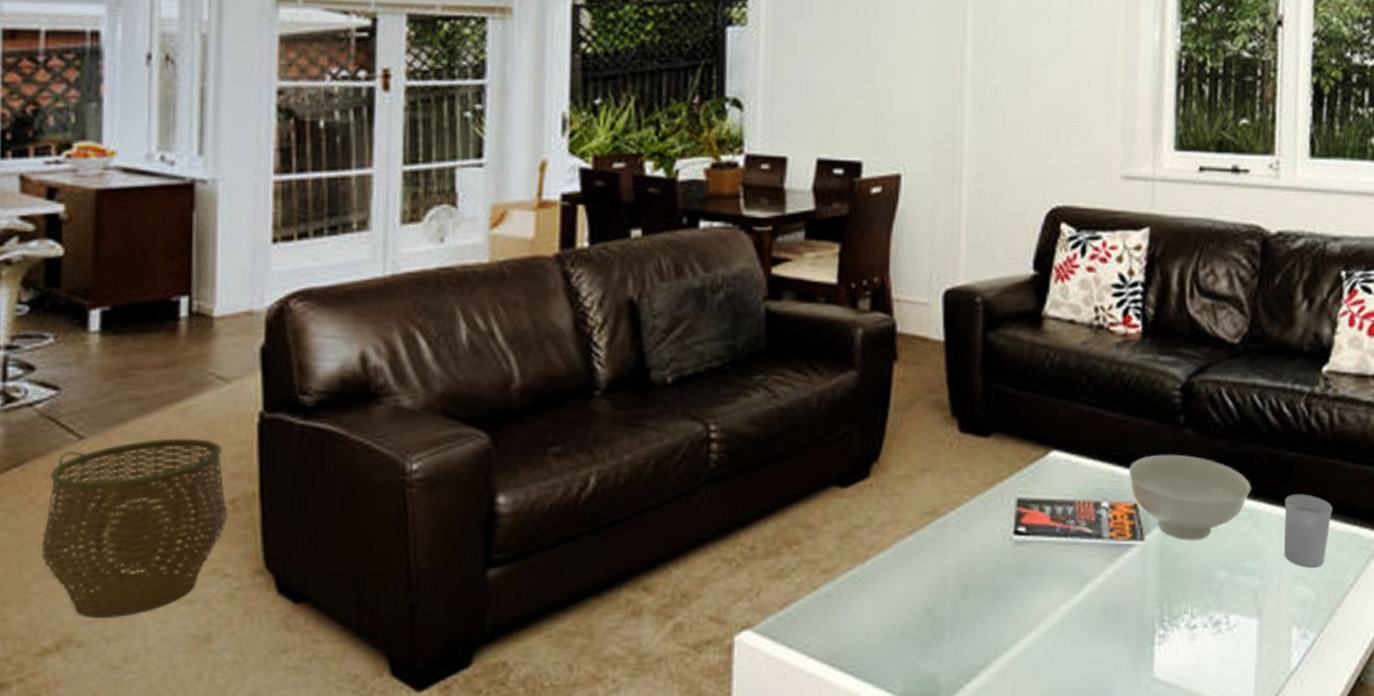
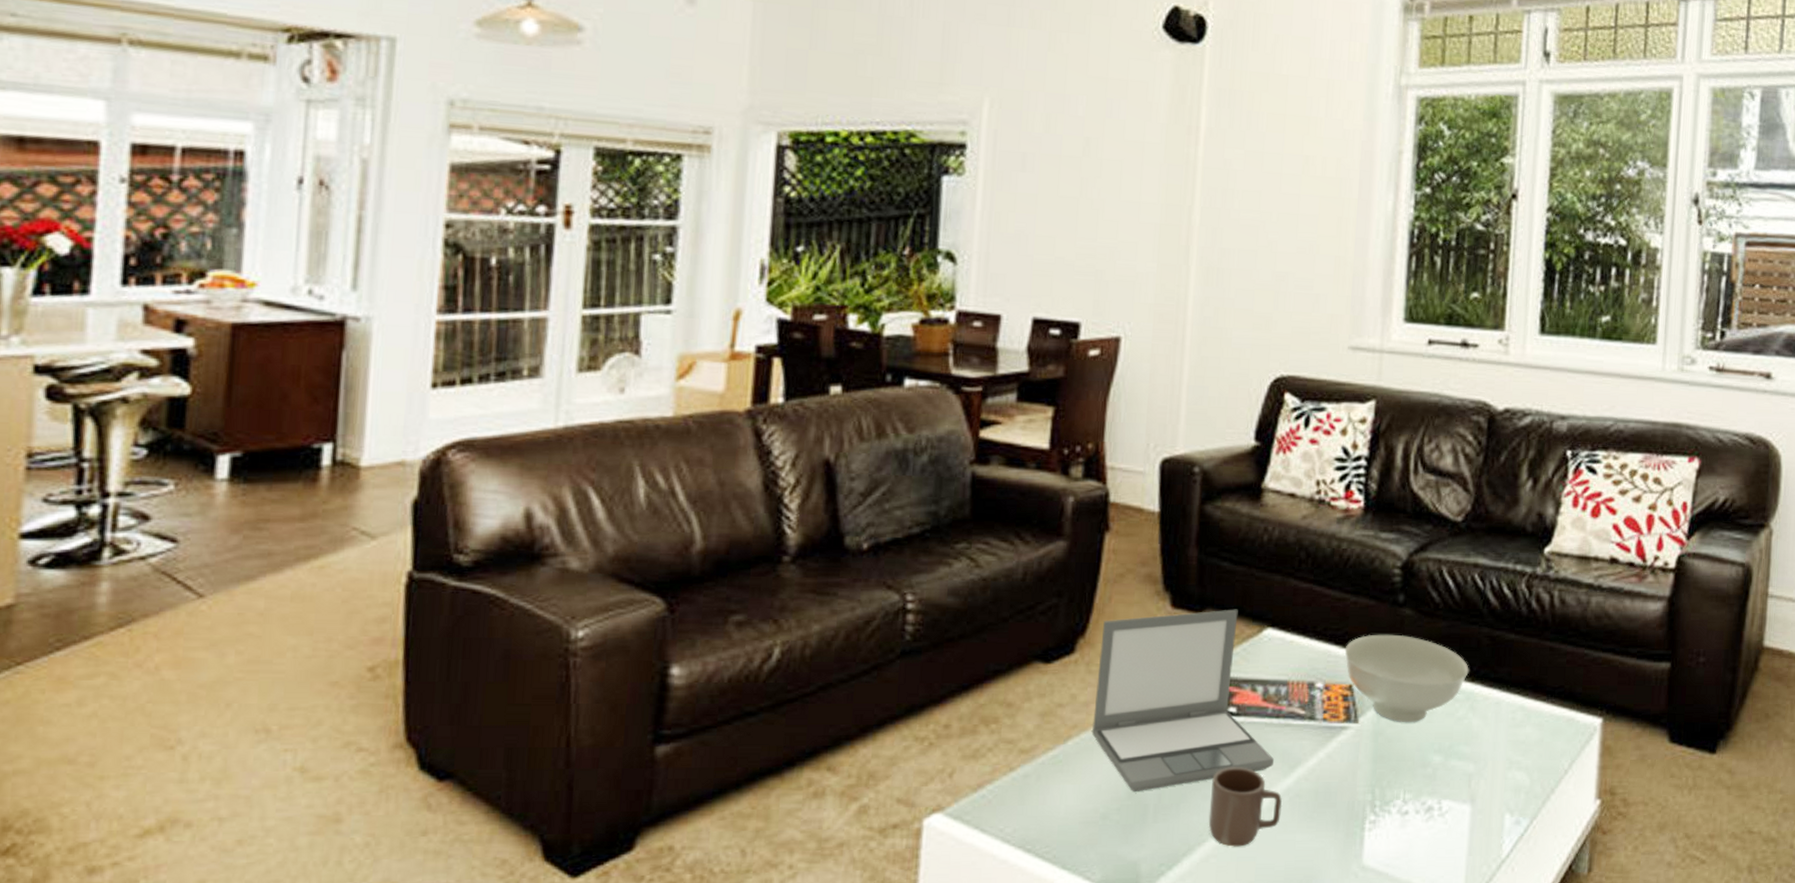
basket: present [42,438,229,619] -> none [147,598,367,796]
laptop: none [888,432,1065,608] -> present [1091,609,1275,792]
mug: none [1003,584,1074,661] -> present [1208,767,1283,847]
candle holder: present [1284,494,1332,567] -> none [1500,677,1550,752]

